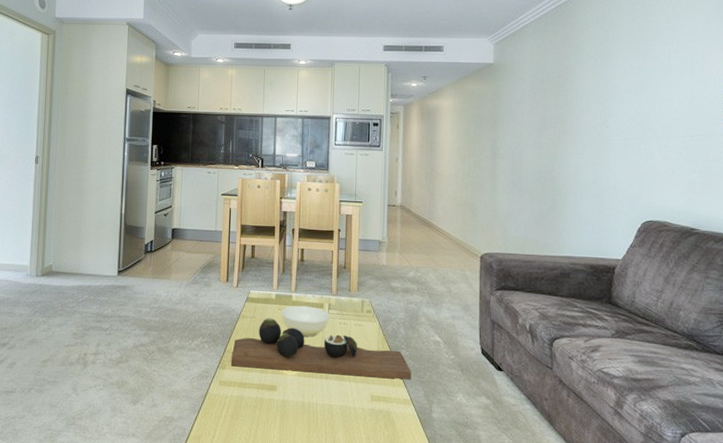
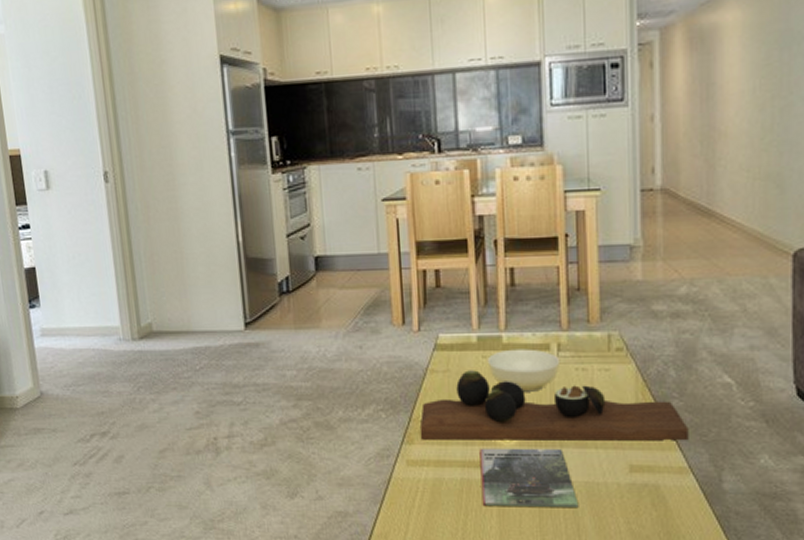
magazine: none [269,375,336,425] -> present [479,448,579,507]

